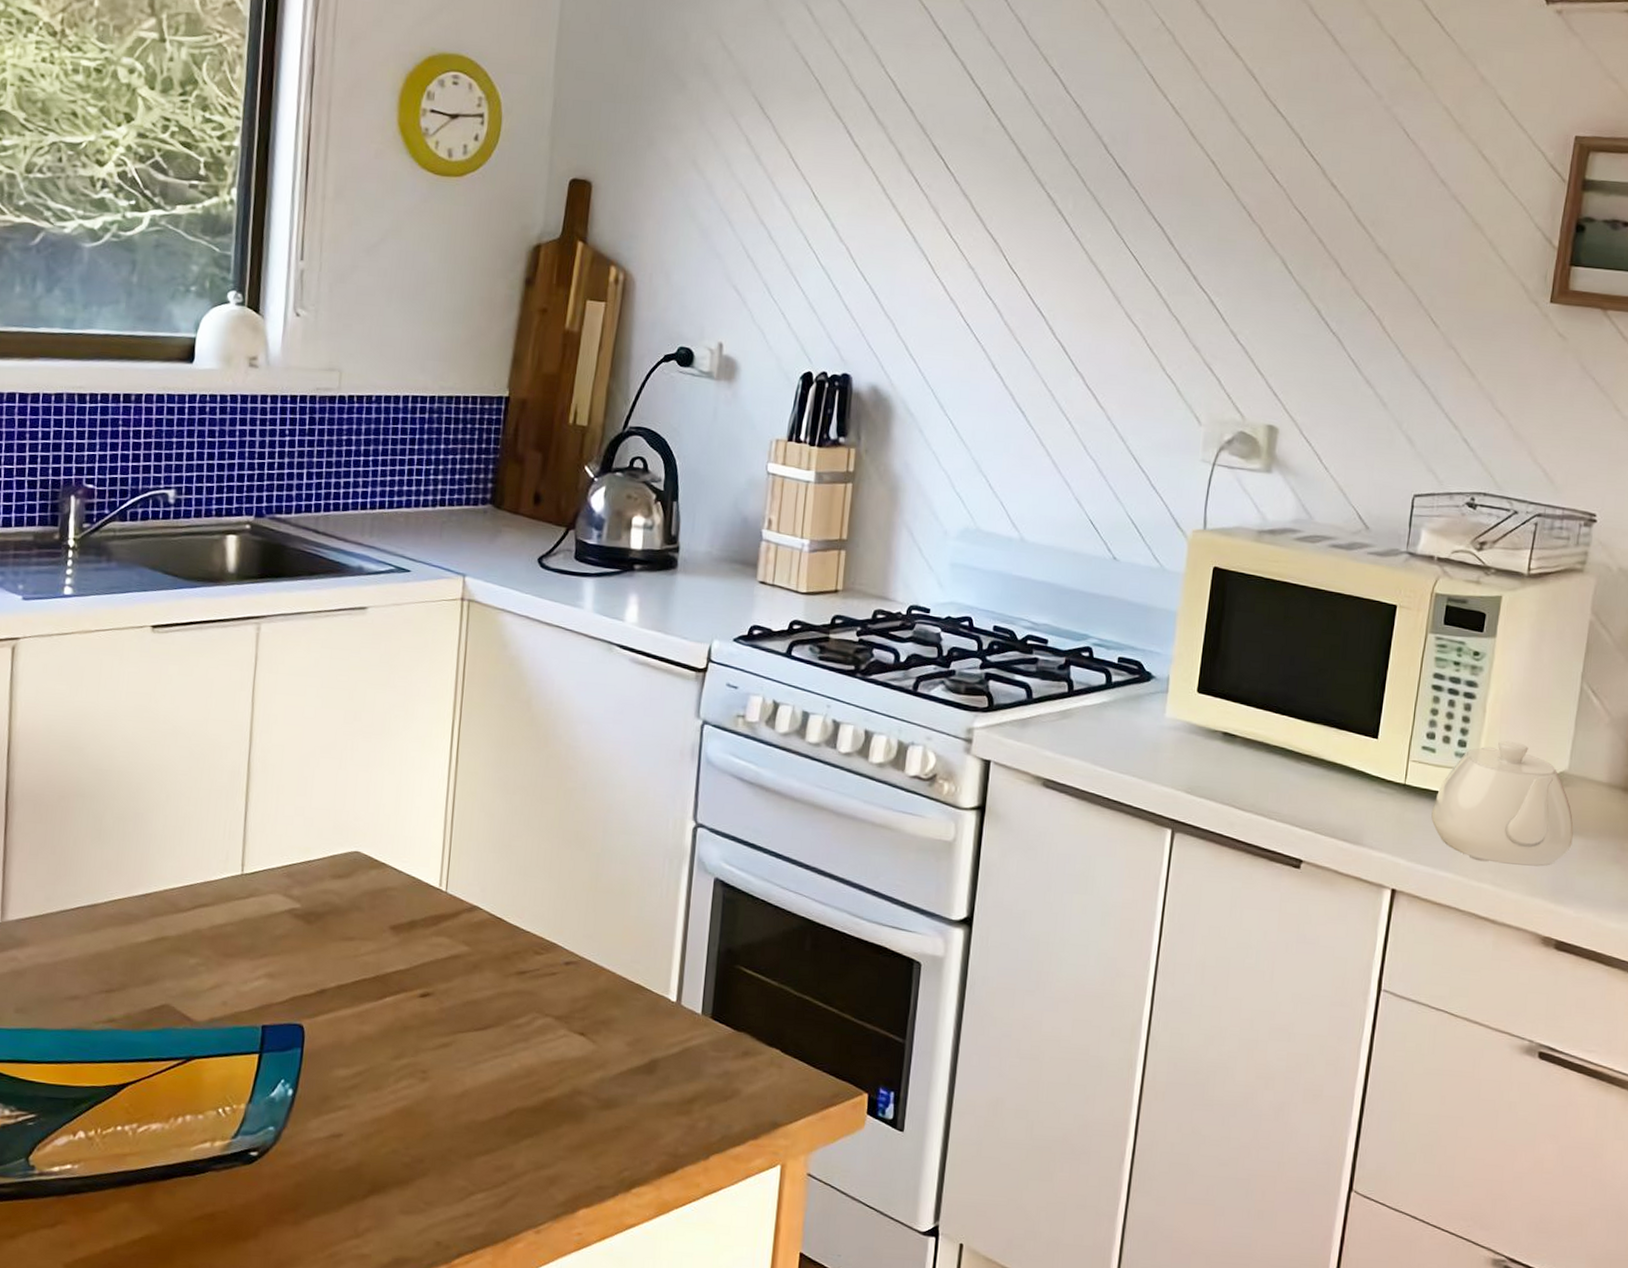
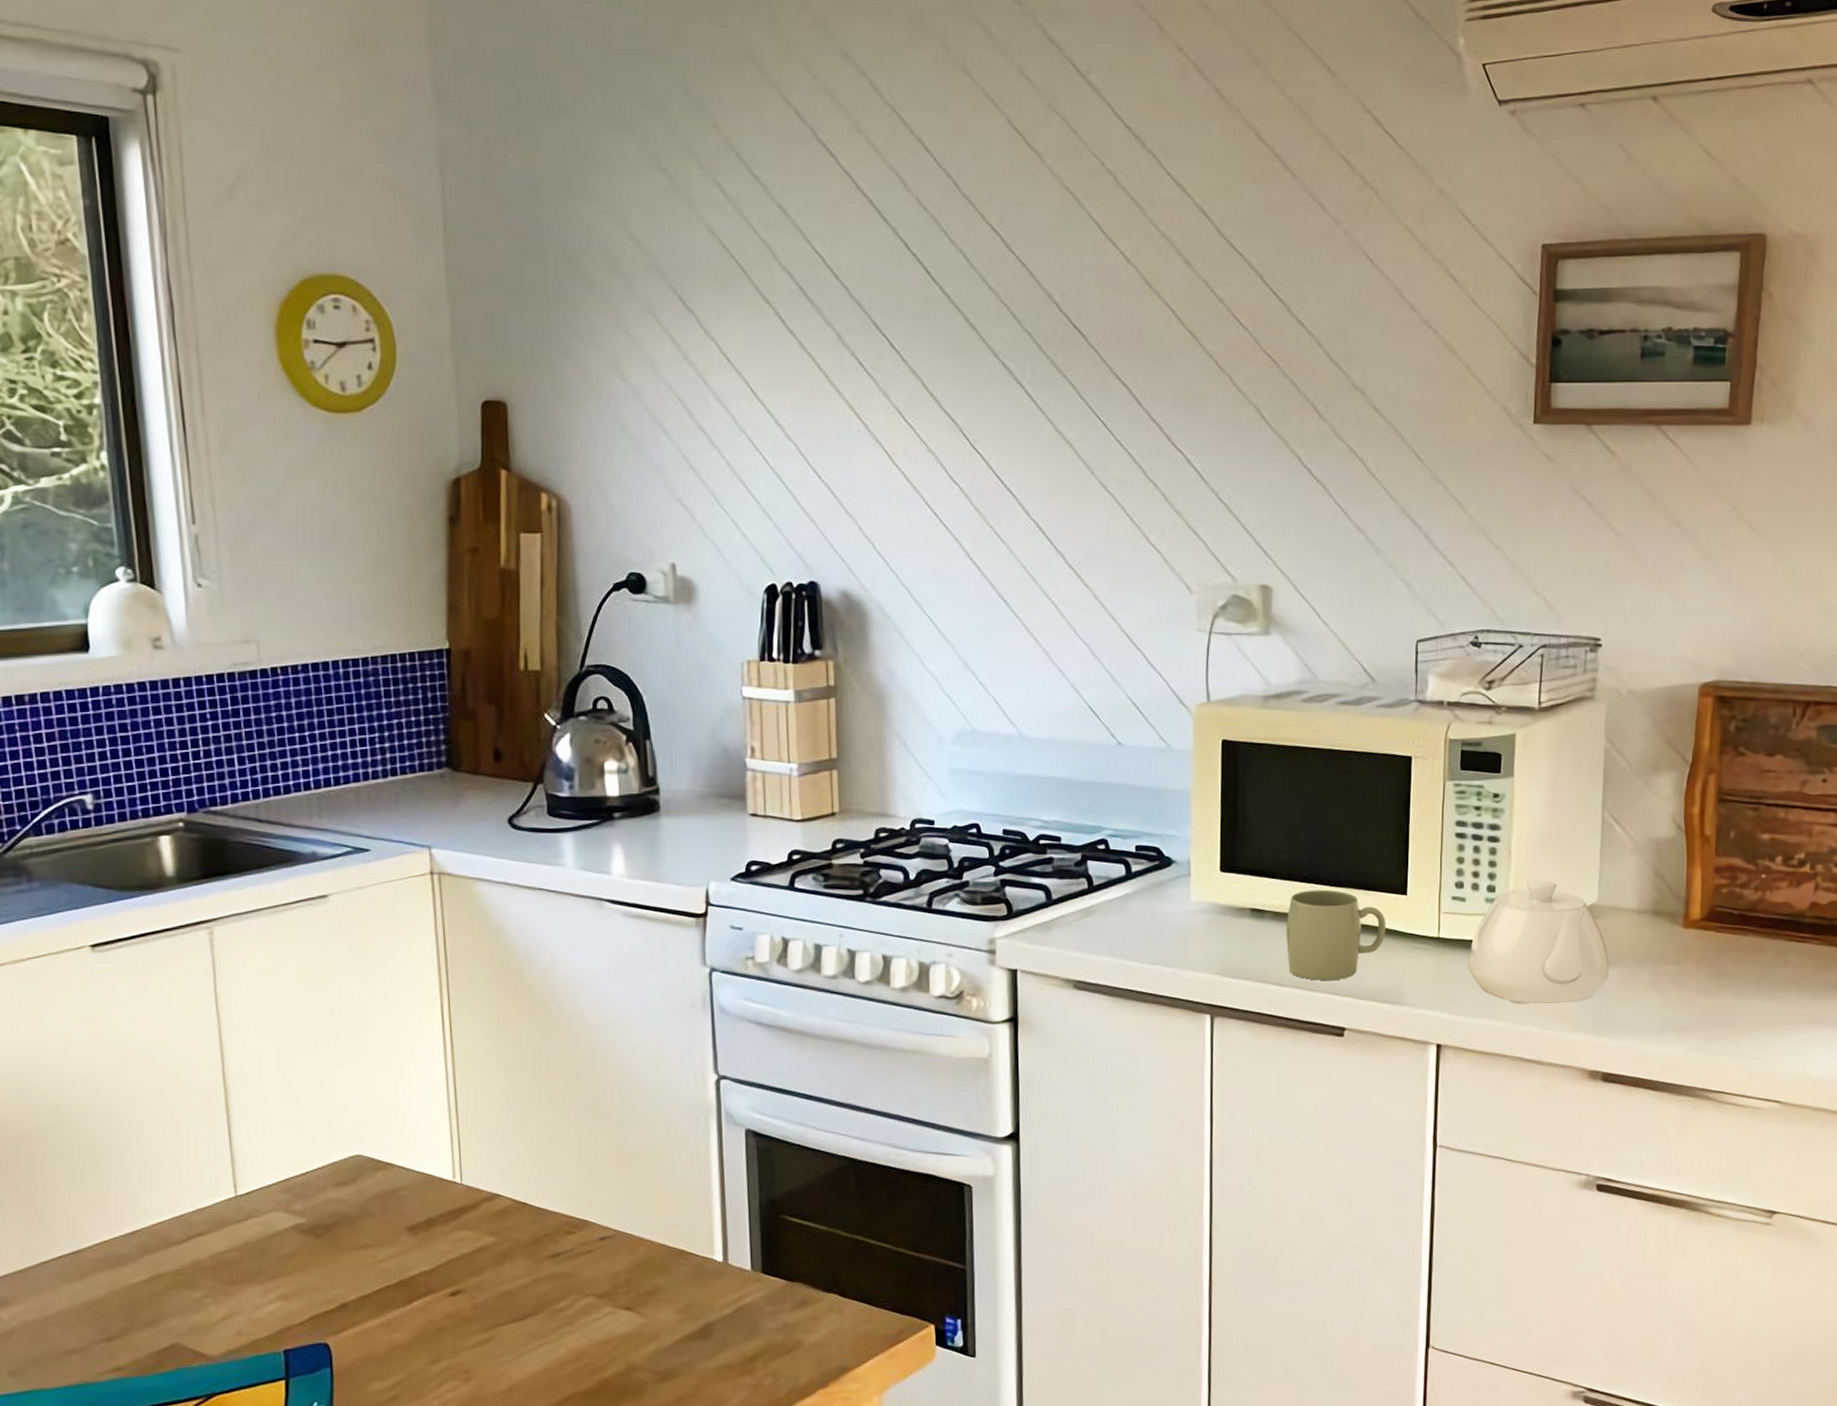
mug: none [1253,721,1354,813] -> present [1286,889,1386,981]

